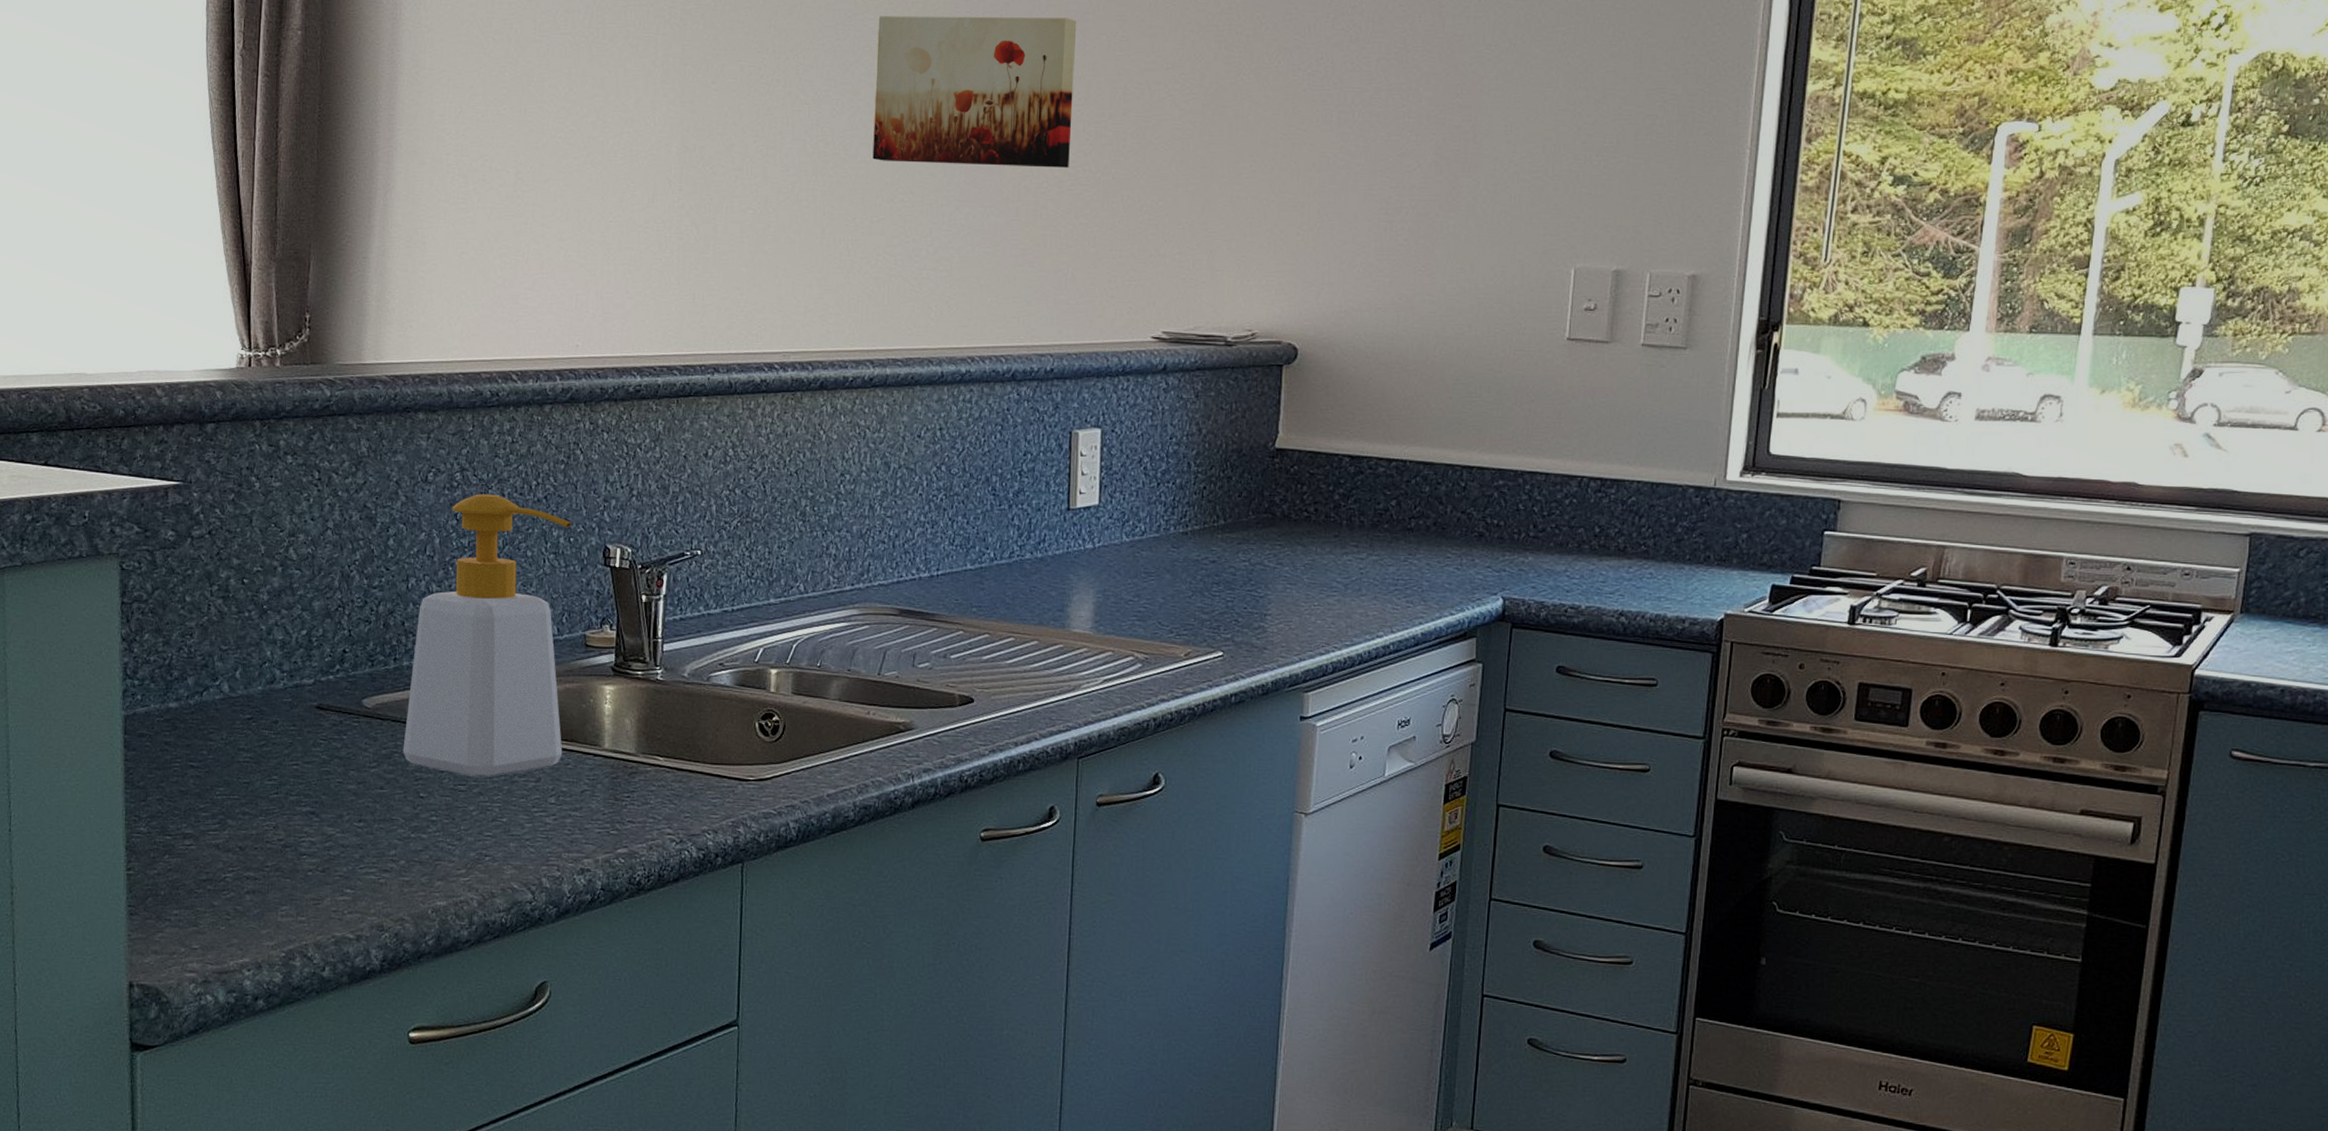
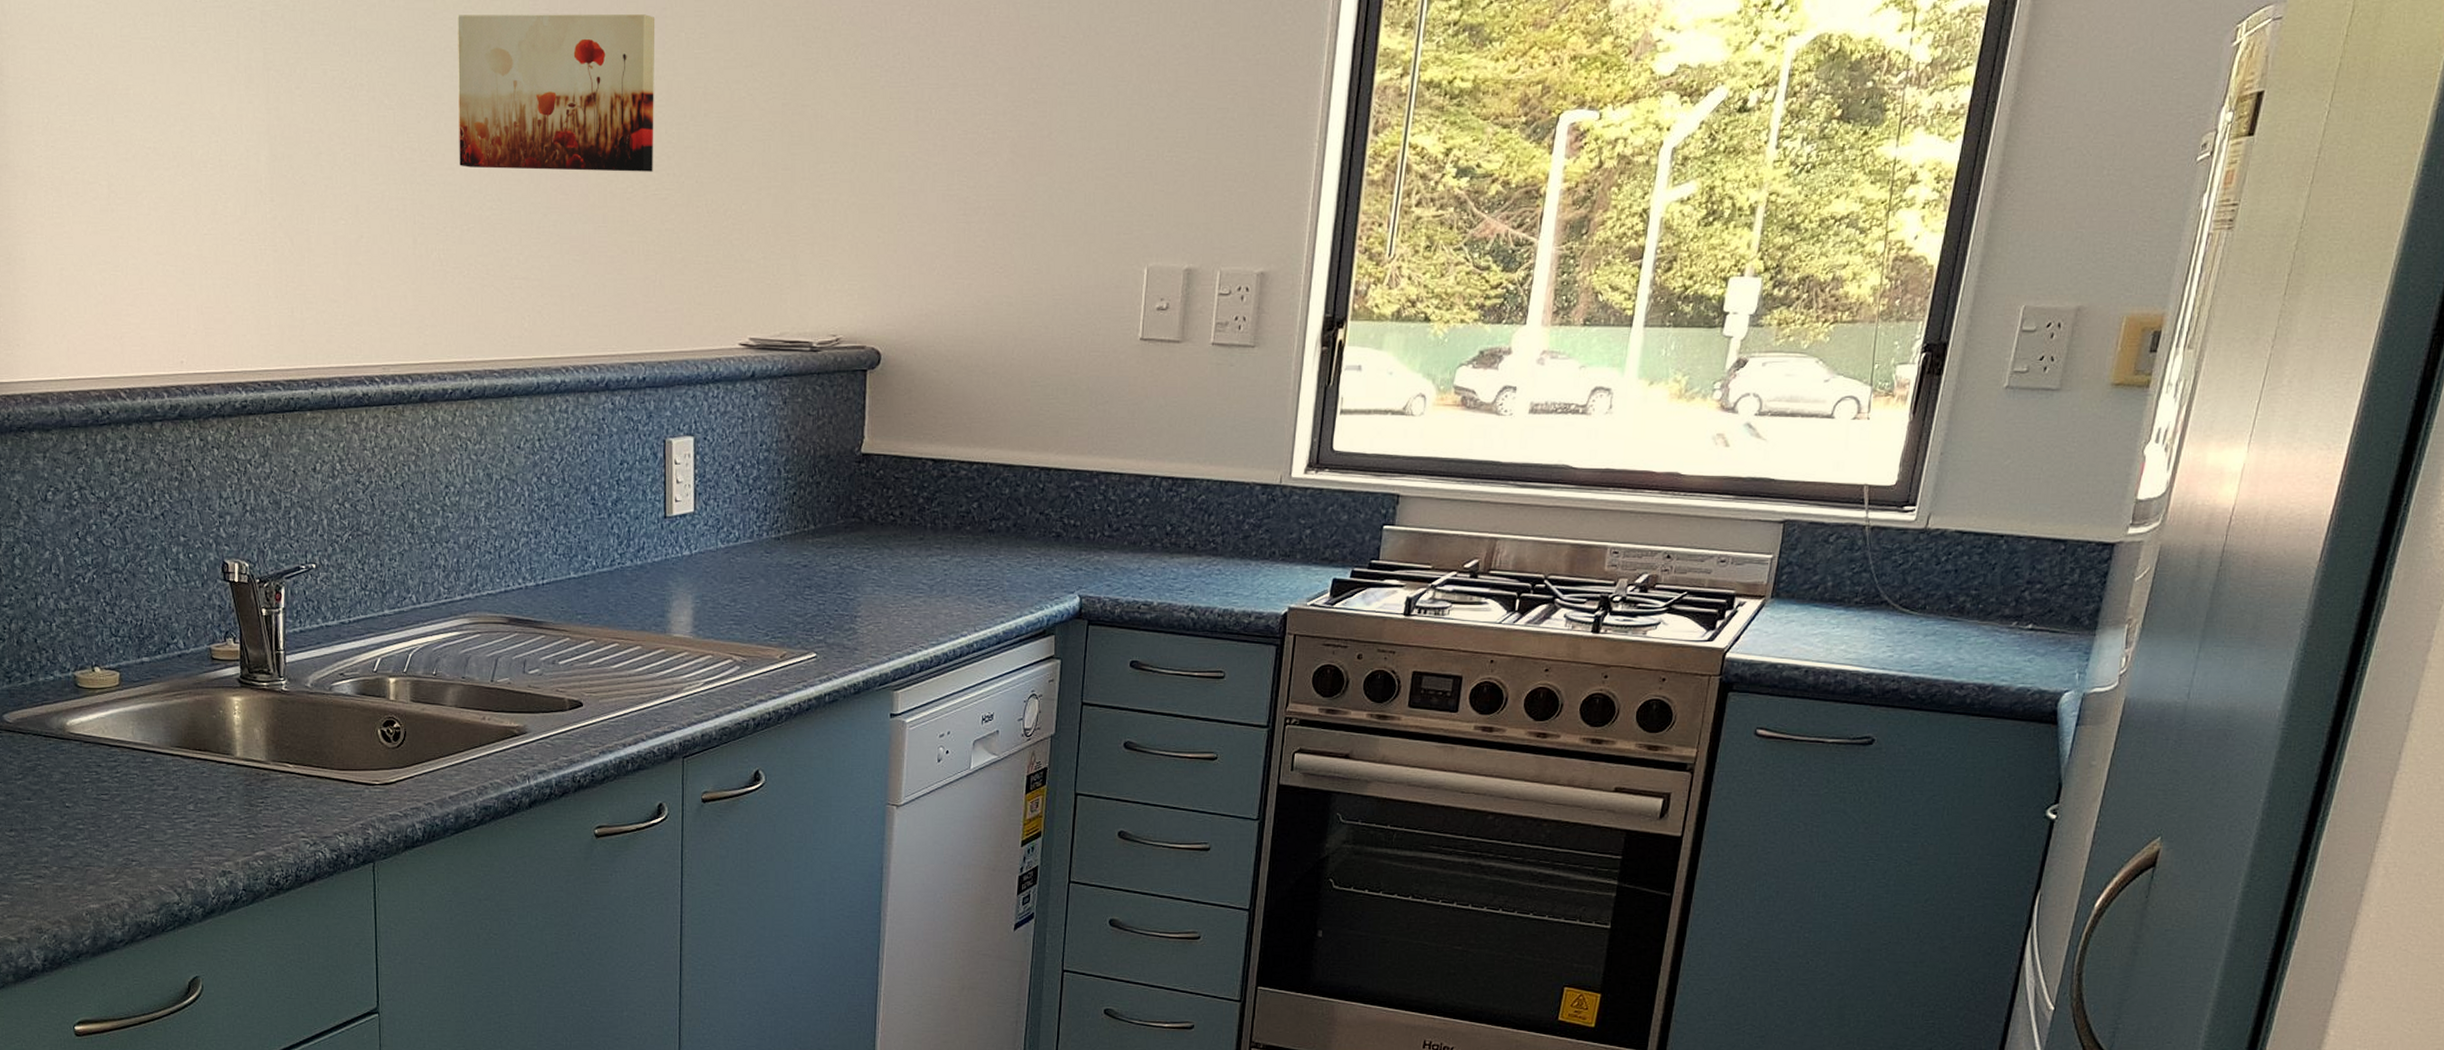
soap bottle: present [403,494,572,778] -> none [45,512,197,788]

